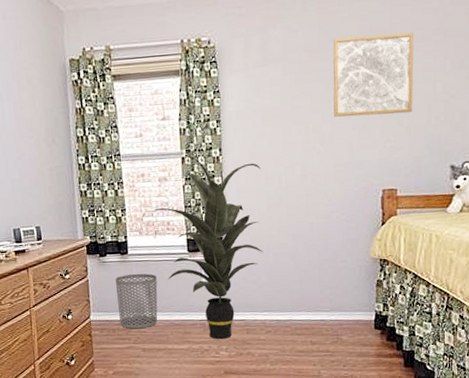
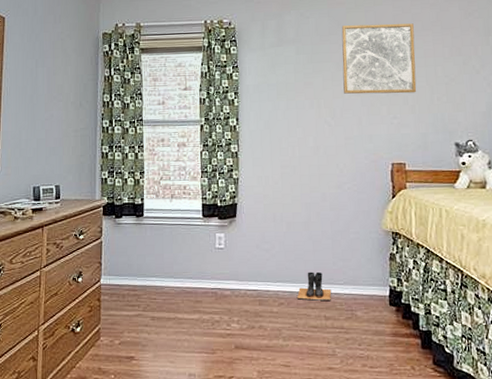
waste bin: present [115,273,158,329] -> none [129,237,171,295]
indoor plant: present [152,157,264,339] -> none [169,125,277,309]
boots: none [283,300,318,328] -> present [296,271,332,301]

